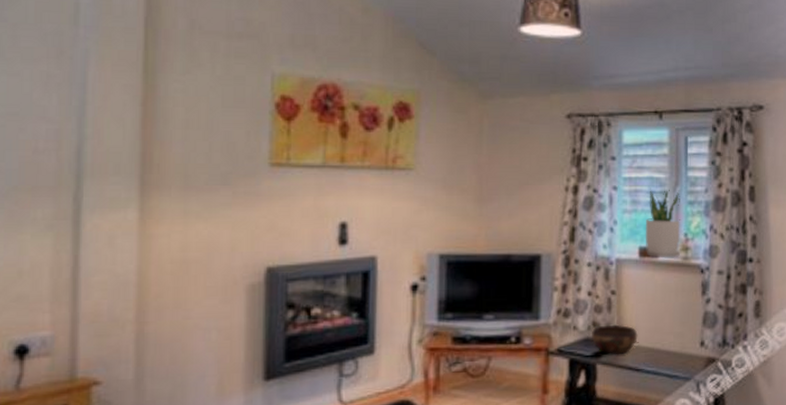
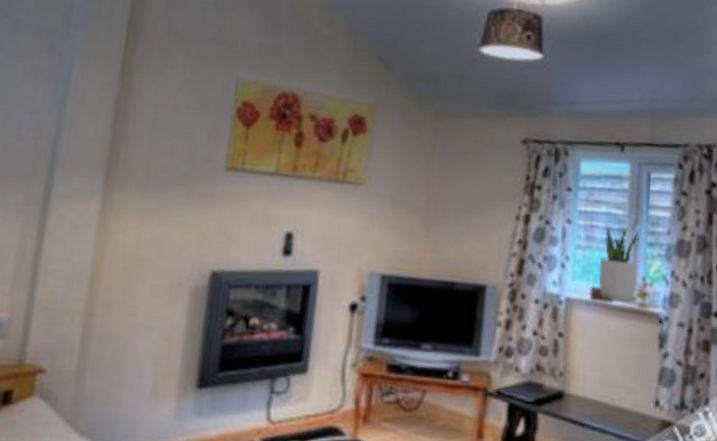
decorative bowl: present [592,324,638,355] -> none [534,370,585,406]

